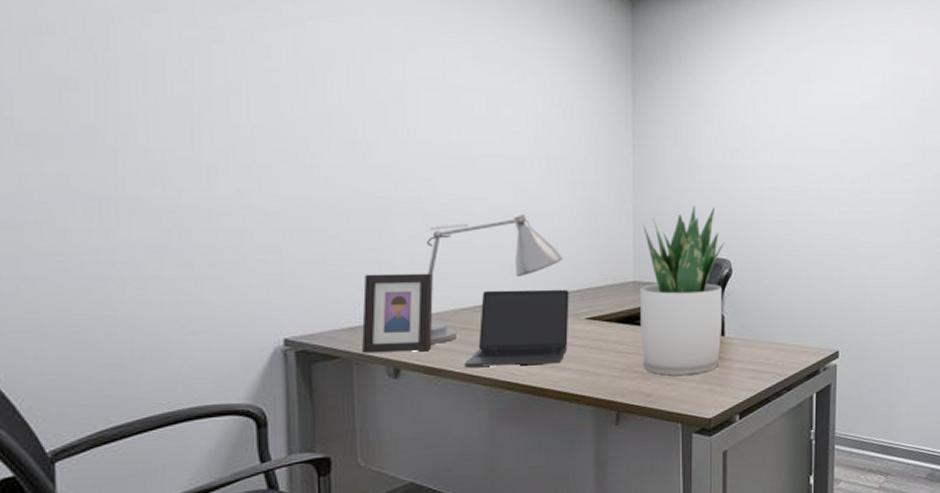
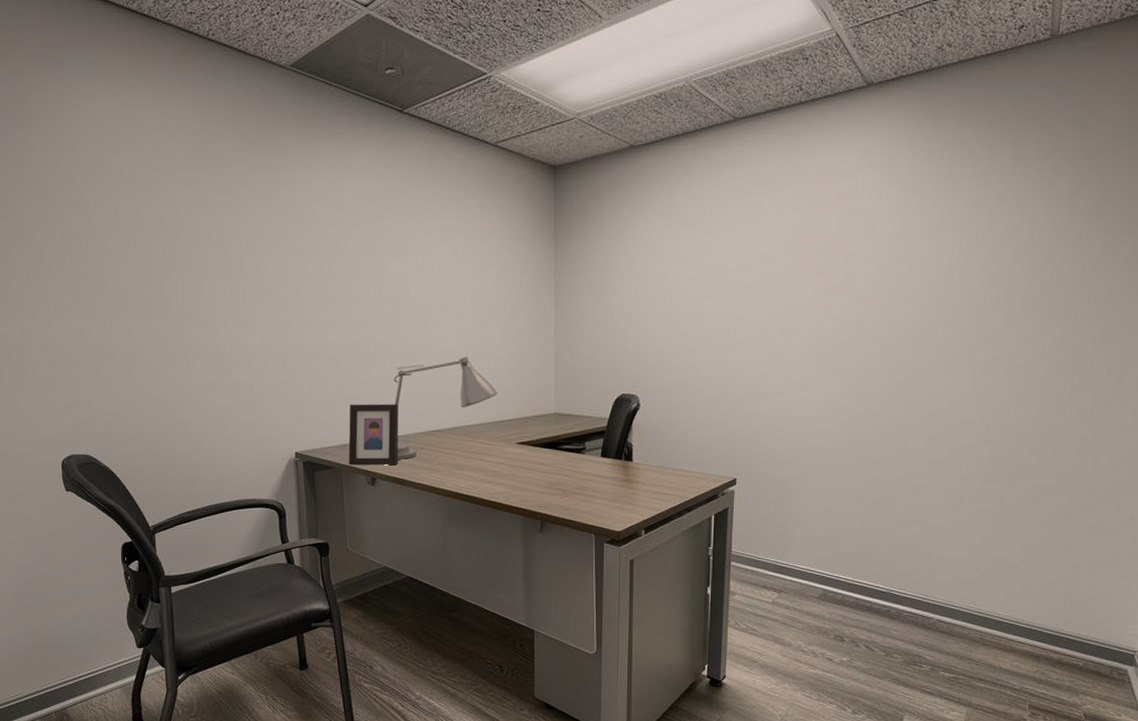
laptop: present [464,289,570,367] -> none [422,418,503,480]
planter: present [640,206,726,376] -> none [561,348,634,495]

